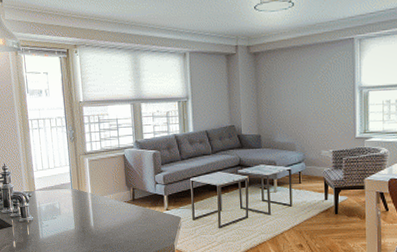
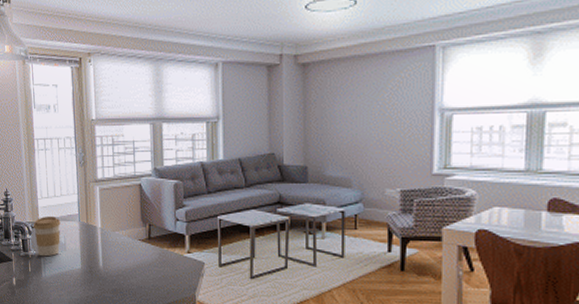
coffee cup: none [29,185,56,221] -> present [32,215,61,257]

